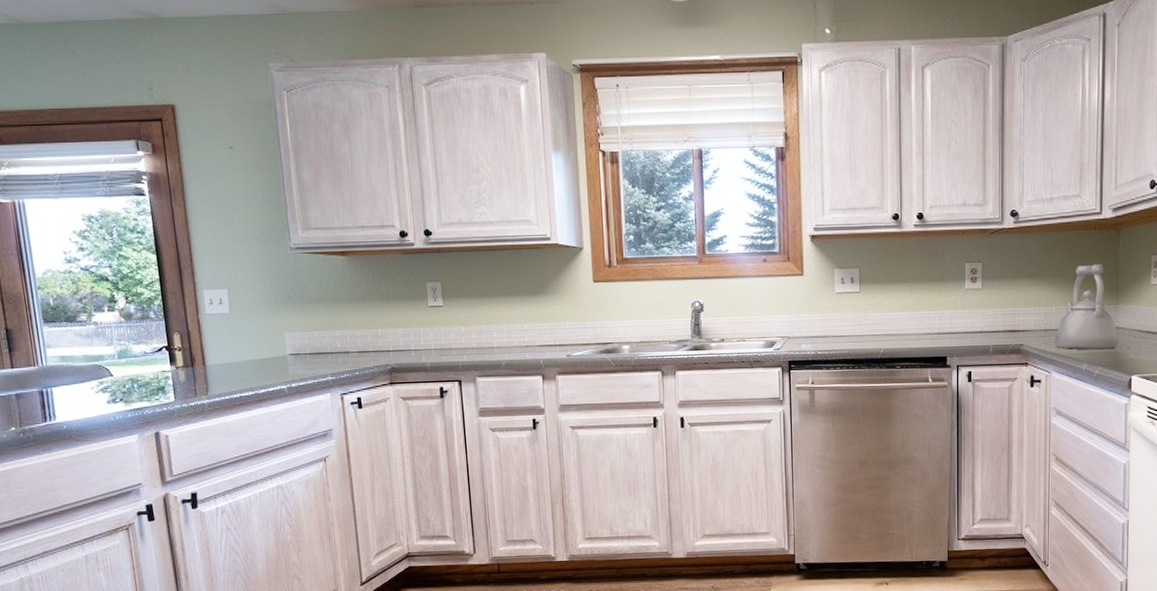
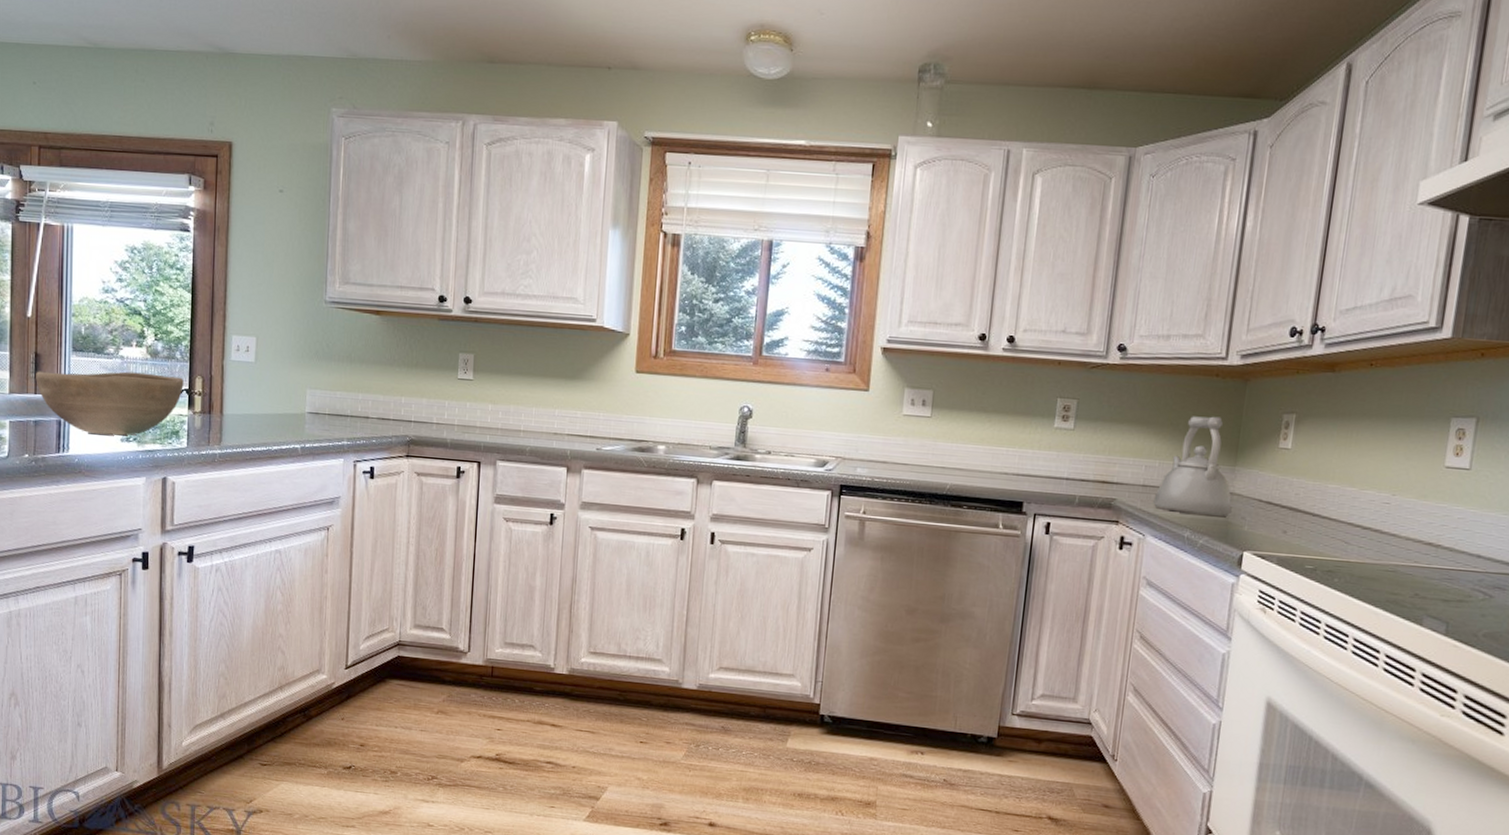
bowl: none [9,335,163,400] -> present [36,371,184,436]

